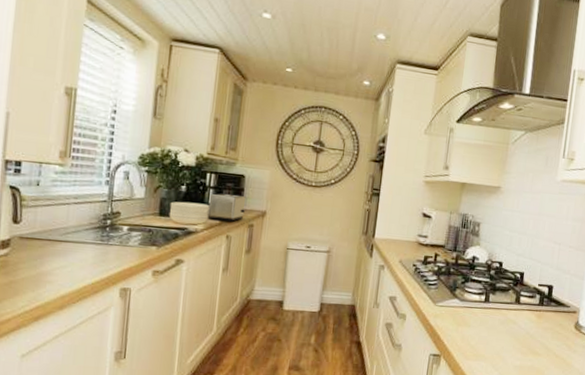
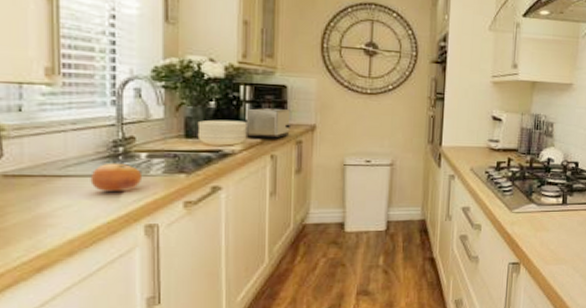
fruit: none [83,232,123,258] -> present [90,162,143,191]

